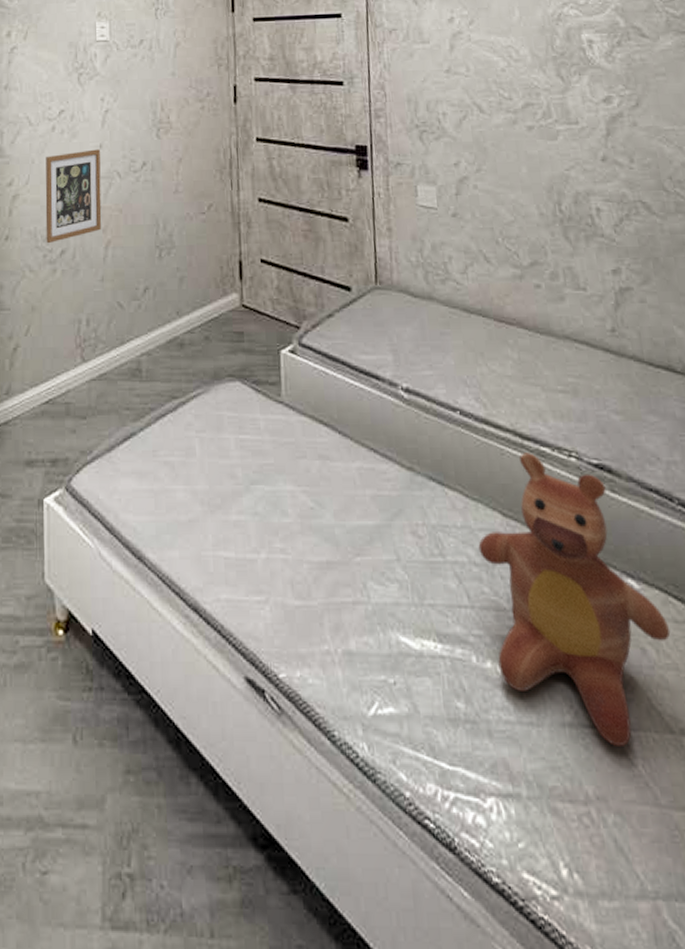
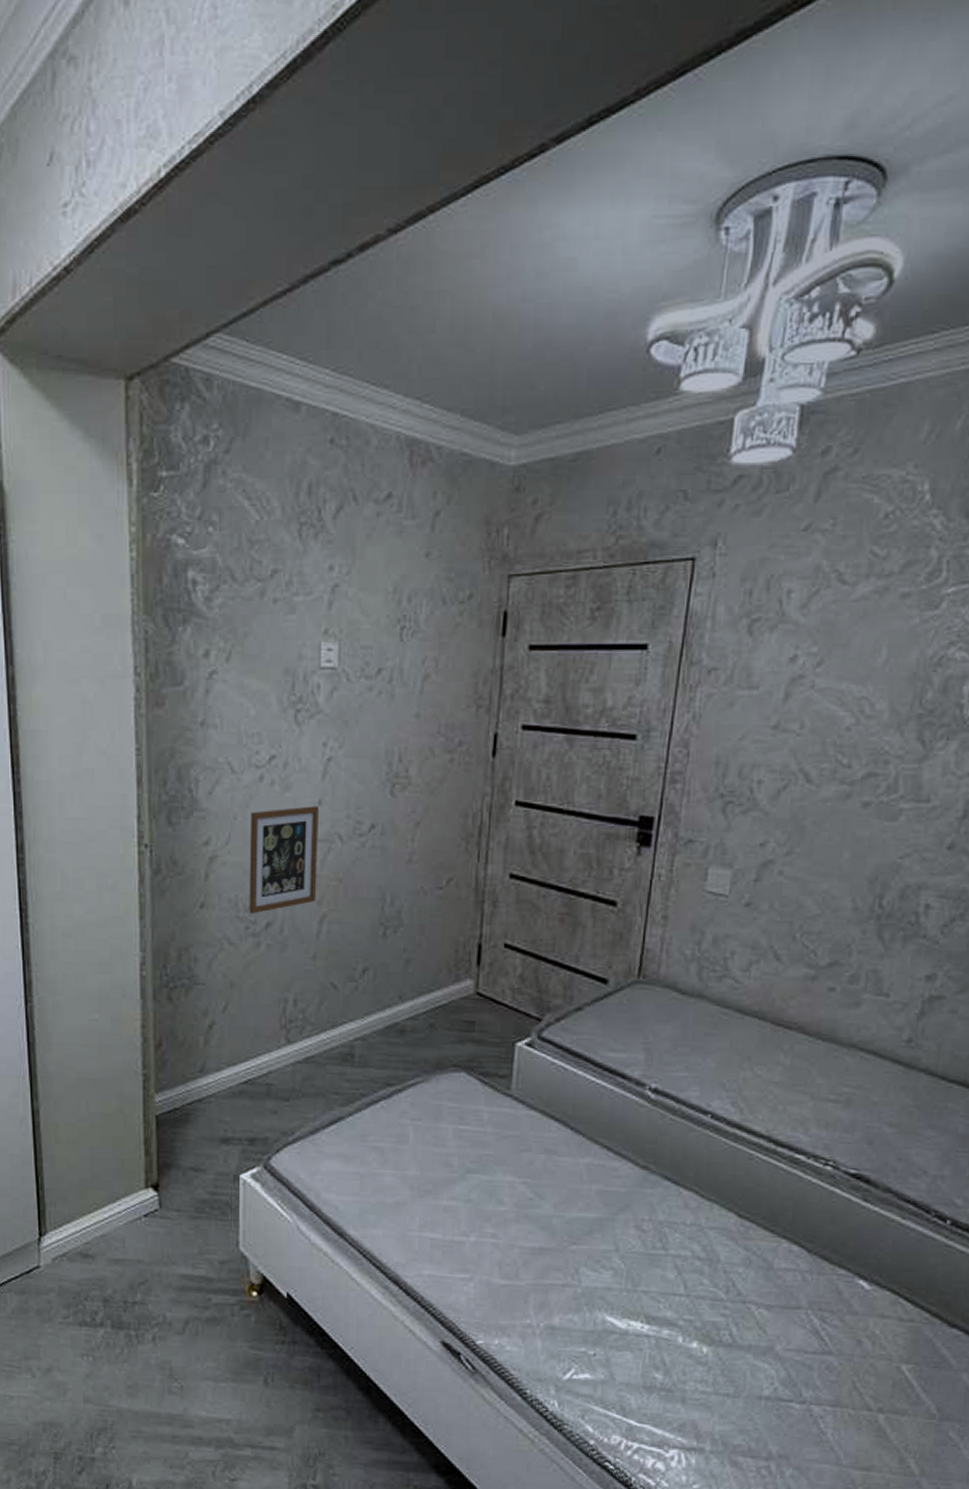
teddy bear: present [478,453,671,746] -> none [704,1159,893,1418]

